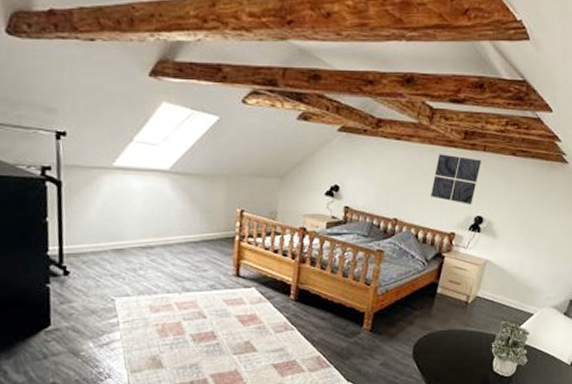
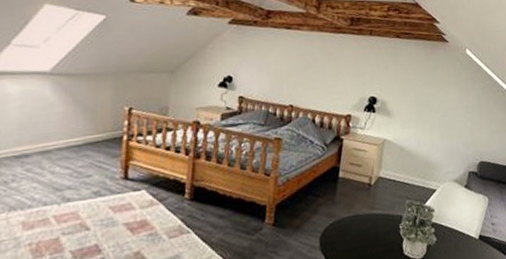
wall art: present [431,154,481,206] -> none [324,40,369,87]

